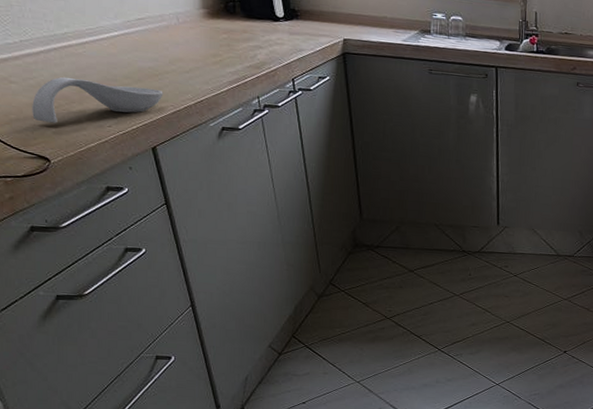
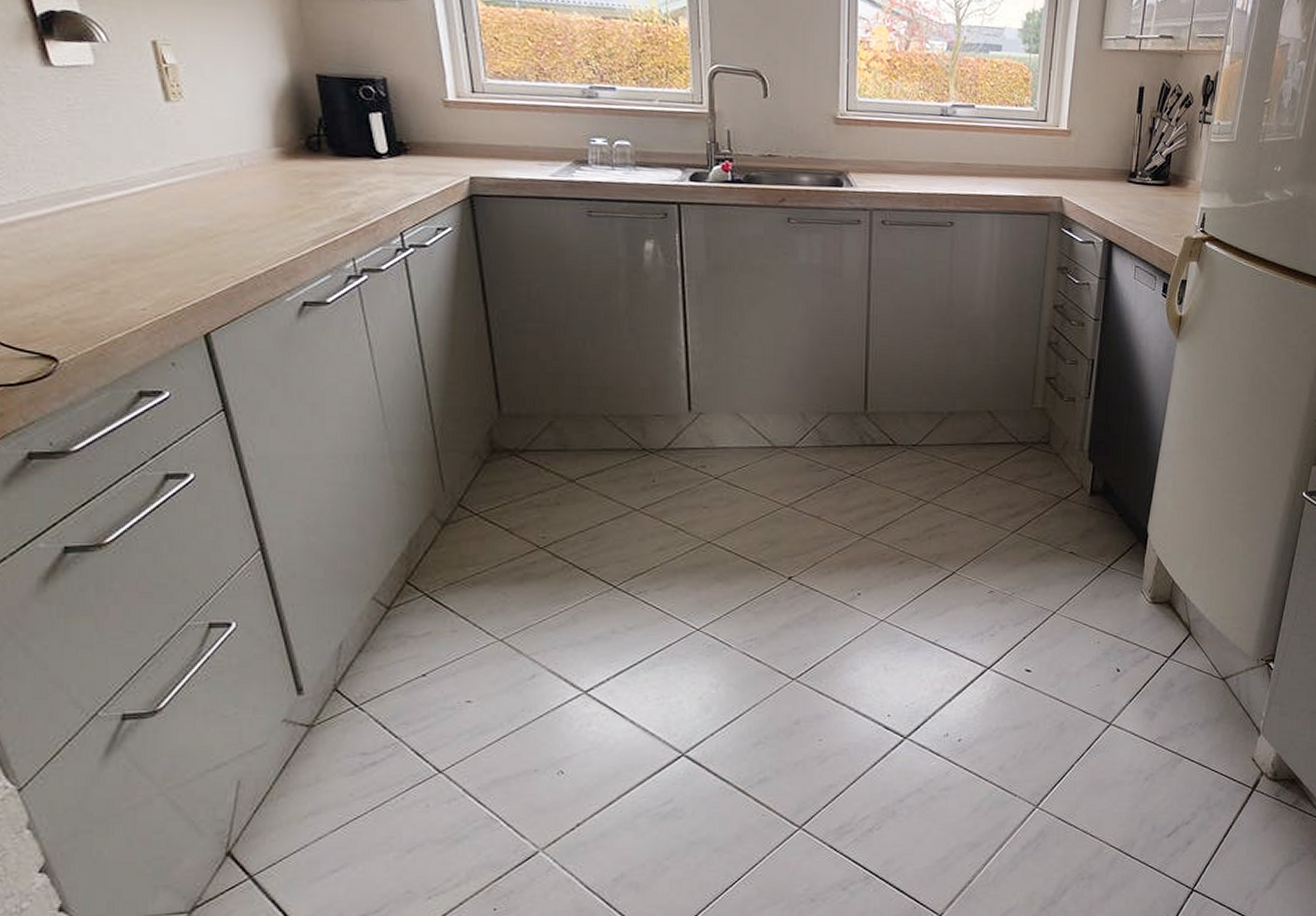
spoon rest: present [32,76,163,123] -> none [33,246,221,309]

